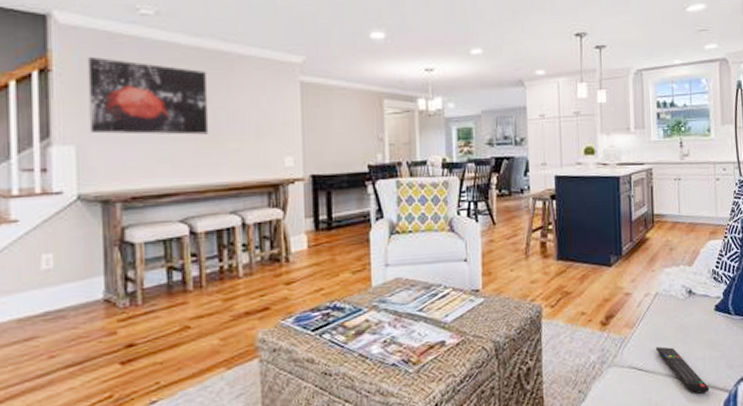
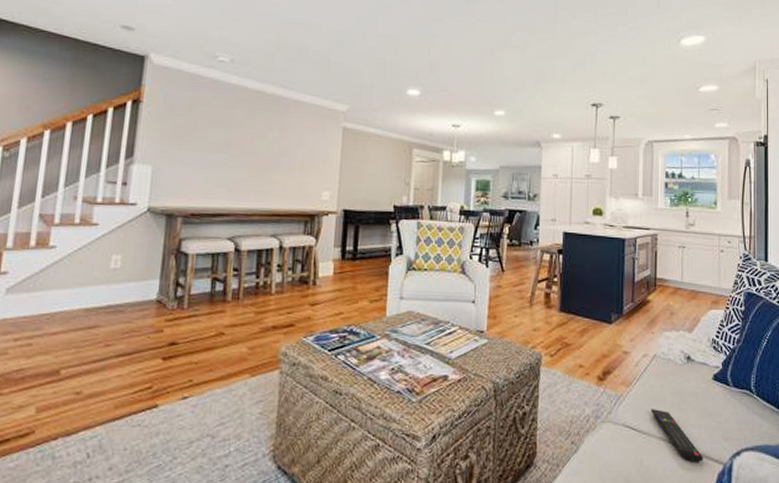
wall art: present [87,57,209,135] -> none [165,93,266,166]

